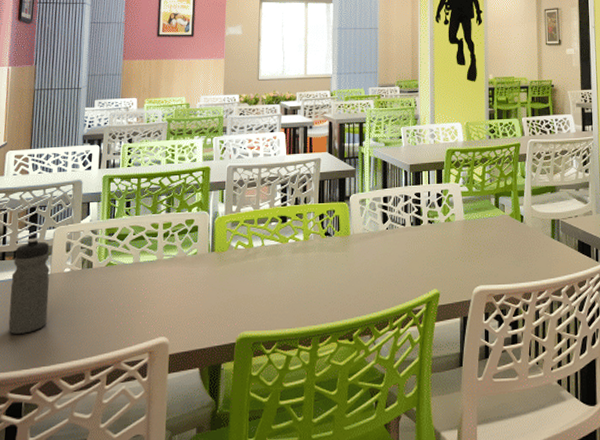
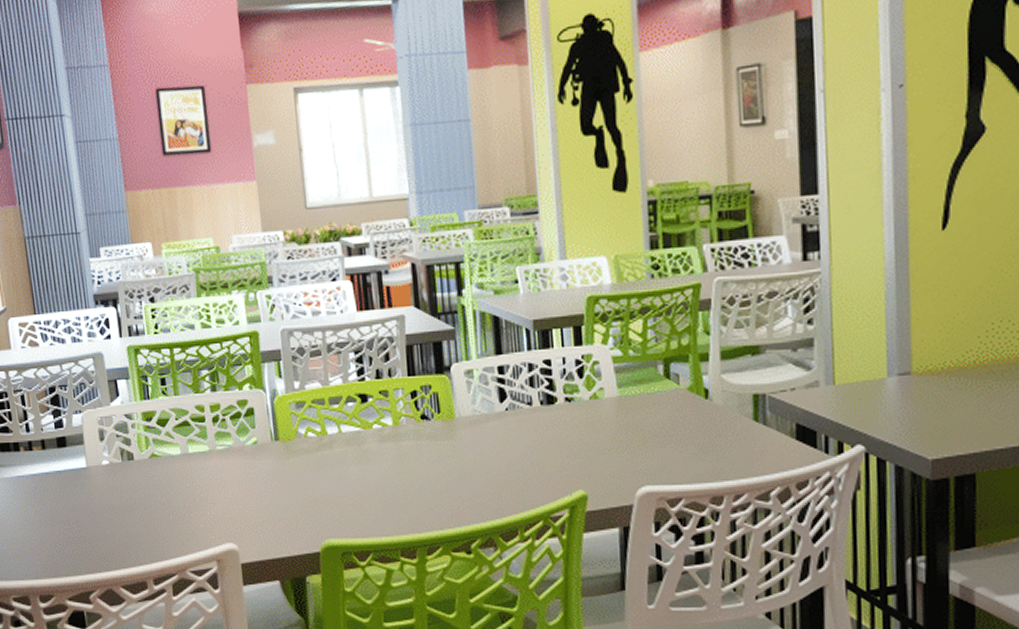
water bottle: present [8,237,50,334] -> none [41,424,94,535]

